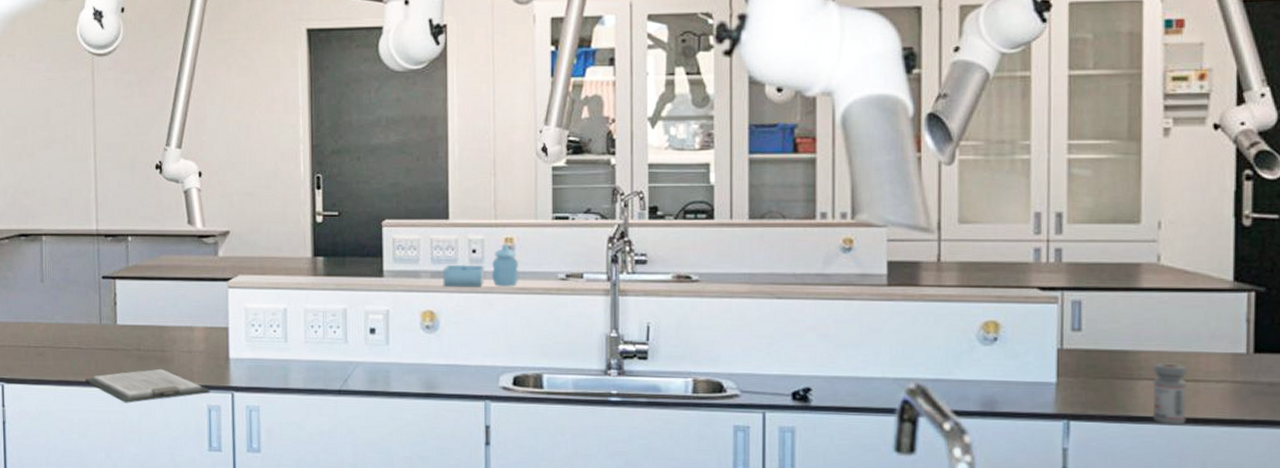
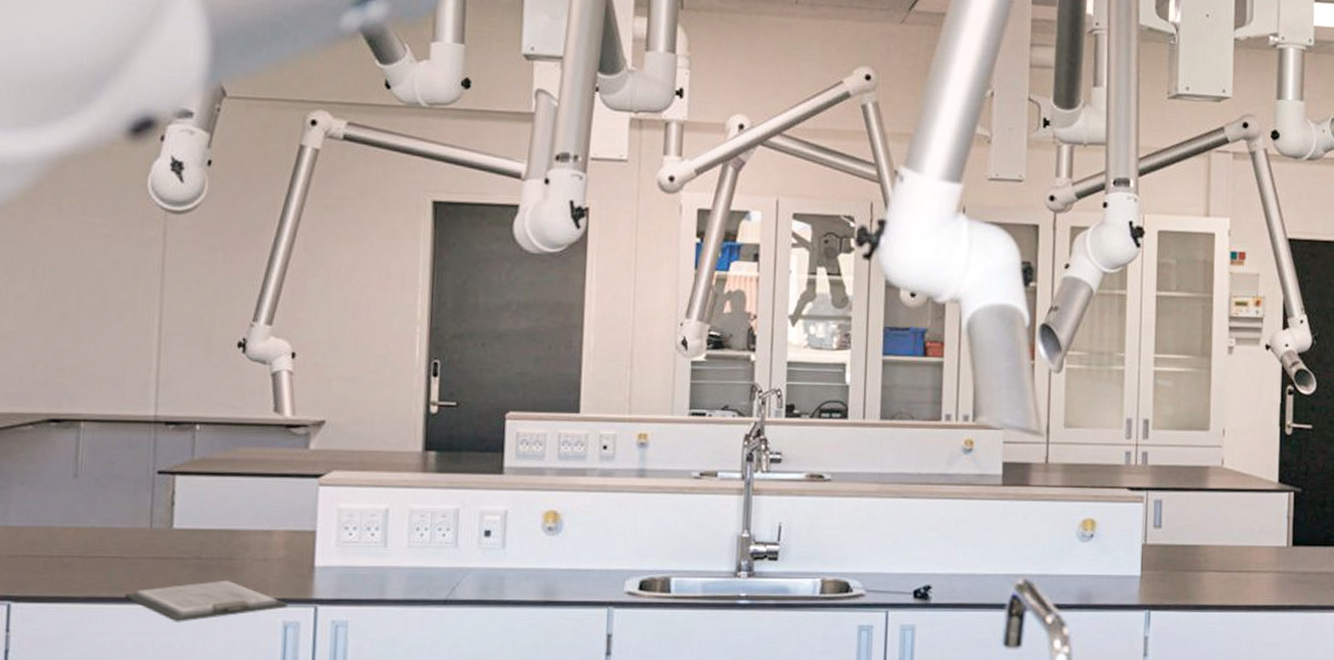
soap dispenser: present [443,244,519,288] -> none [569,441,652,486]
medicine bottle: present [1152,363,1187,426] -> none [1215,556,1242,612]

